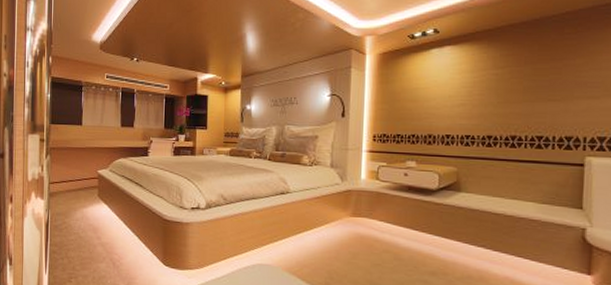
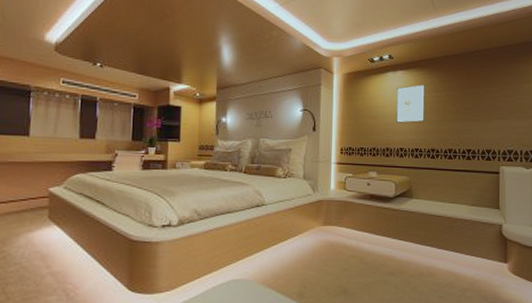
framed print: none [440,60,481,107] -> present [395,84,426,123]

